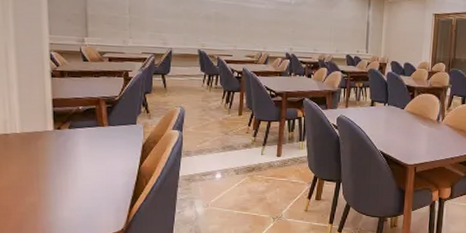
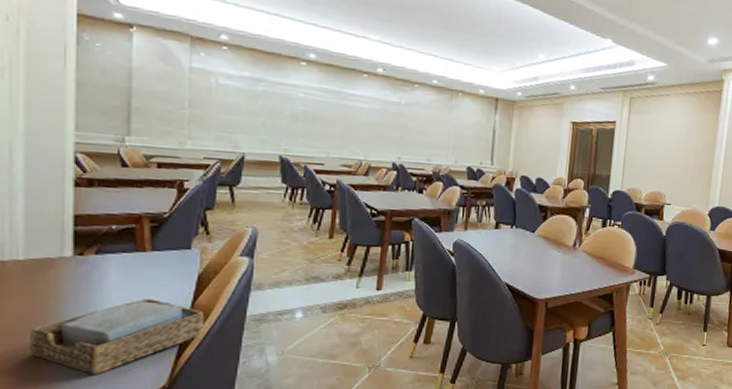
napkin holder: none [28,162,149,219] -> present [28,298,205,374]

